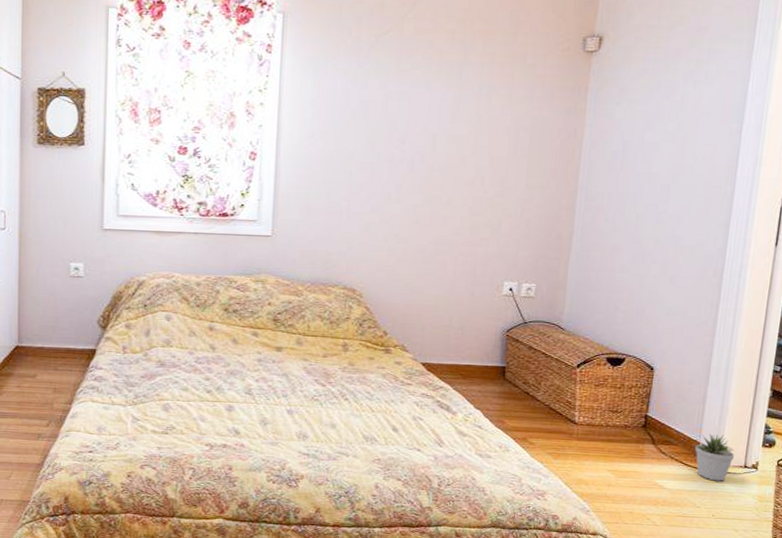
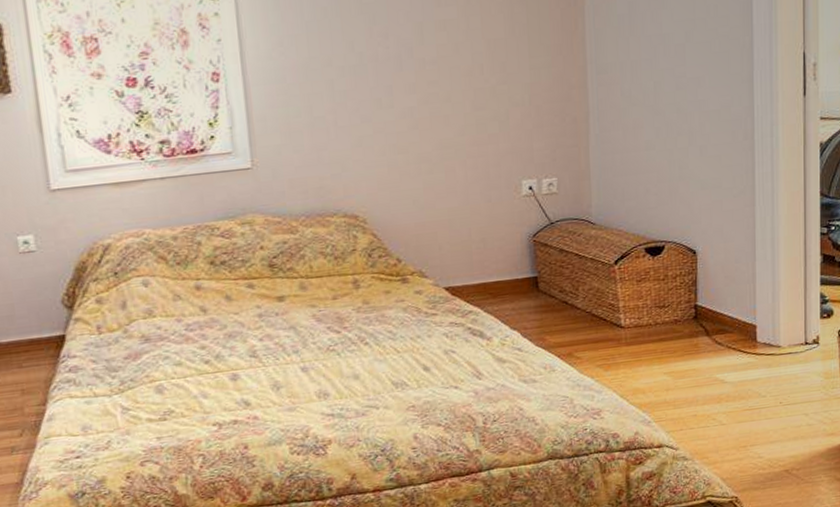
potted plant: present [693,434,735,481] -> none [750,313,794,365]

